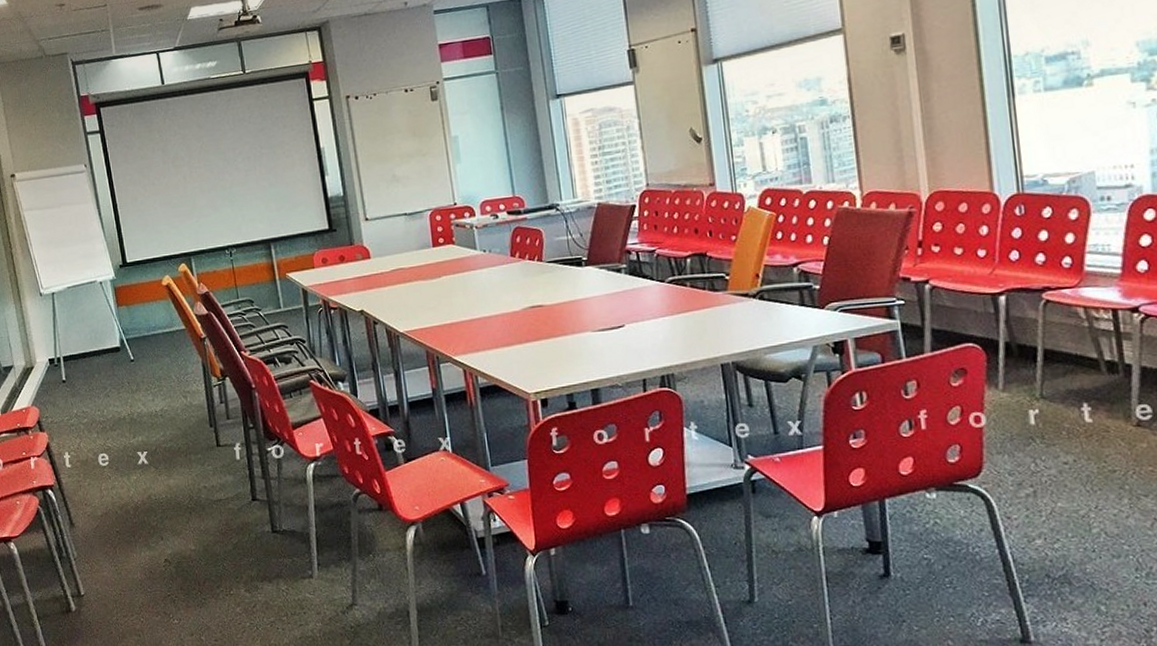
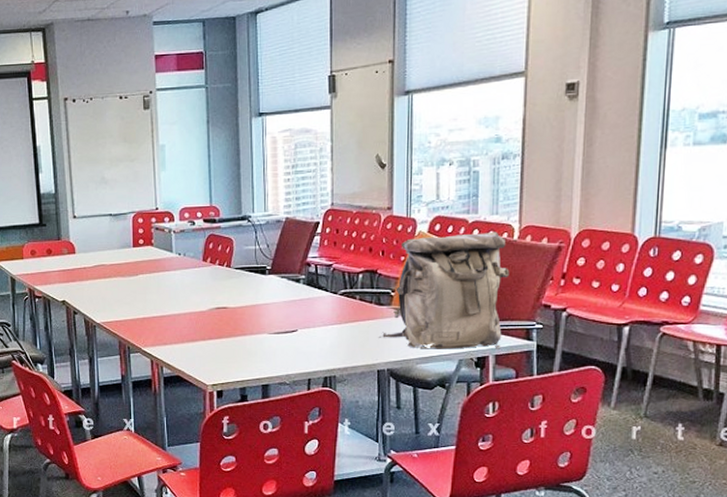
backpack: none [717,201,860,338] -> present [378,231,510,351]

